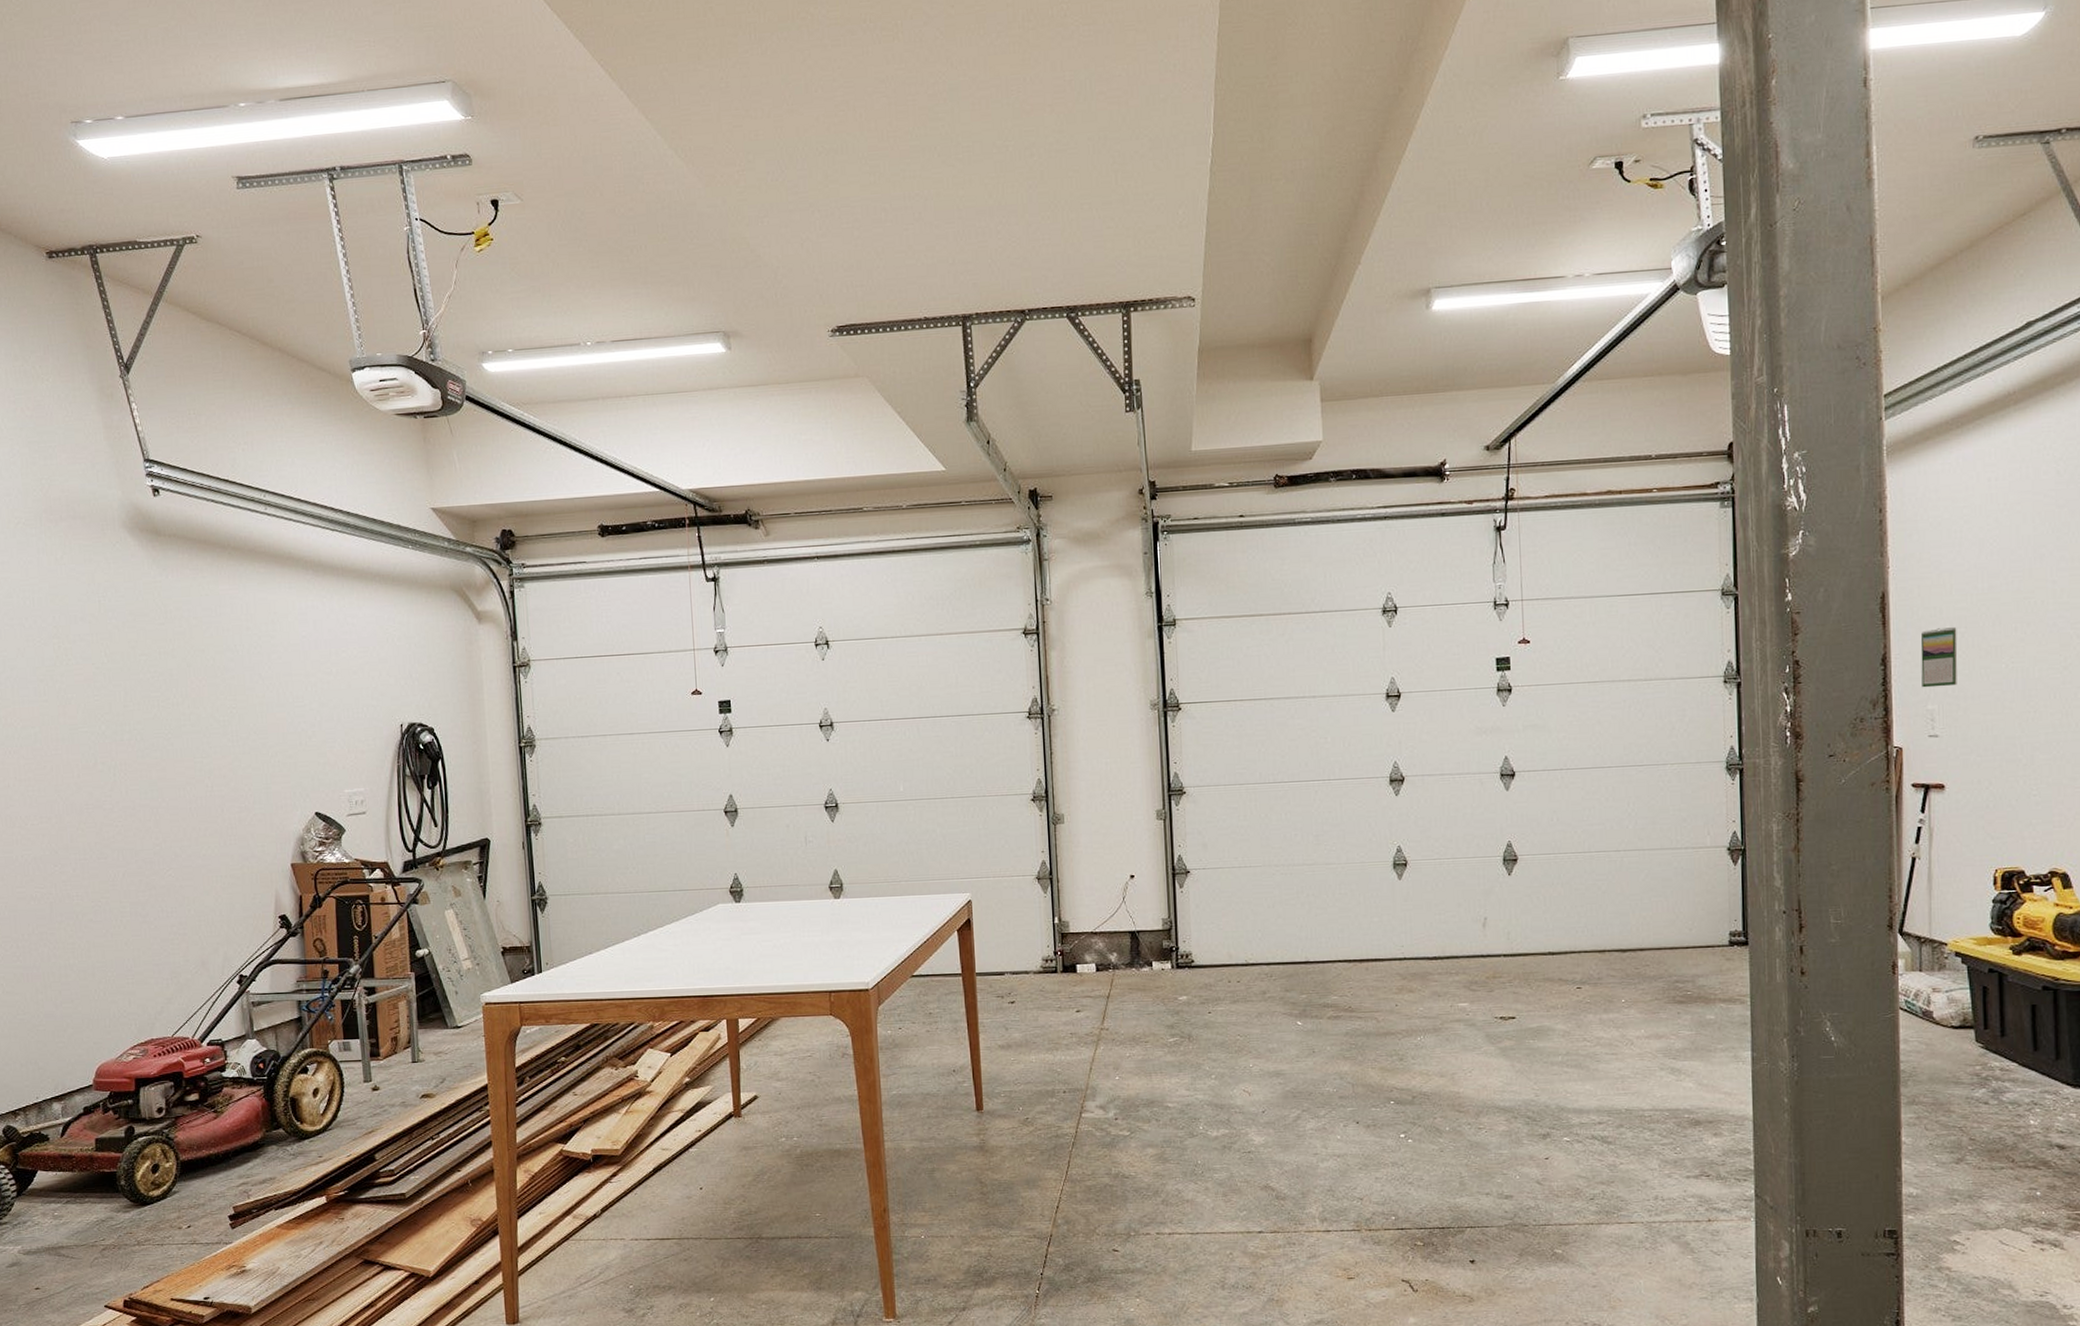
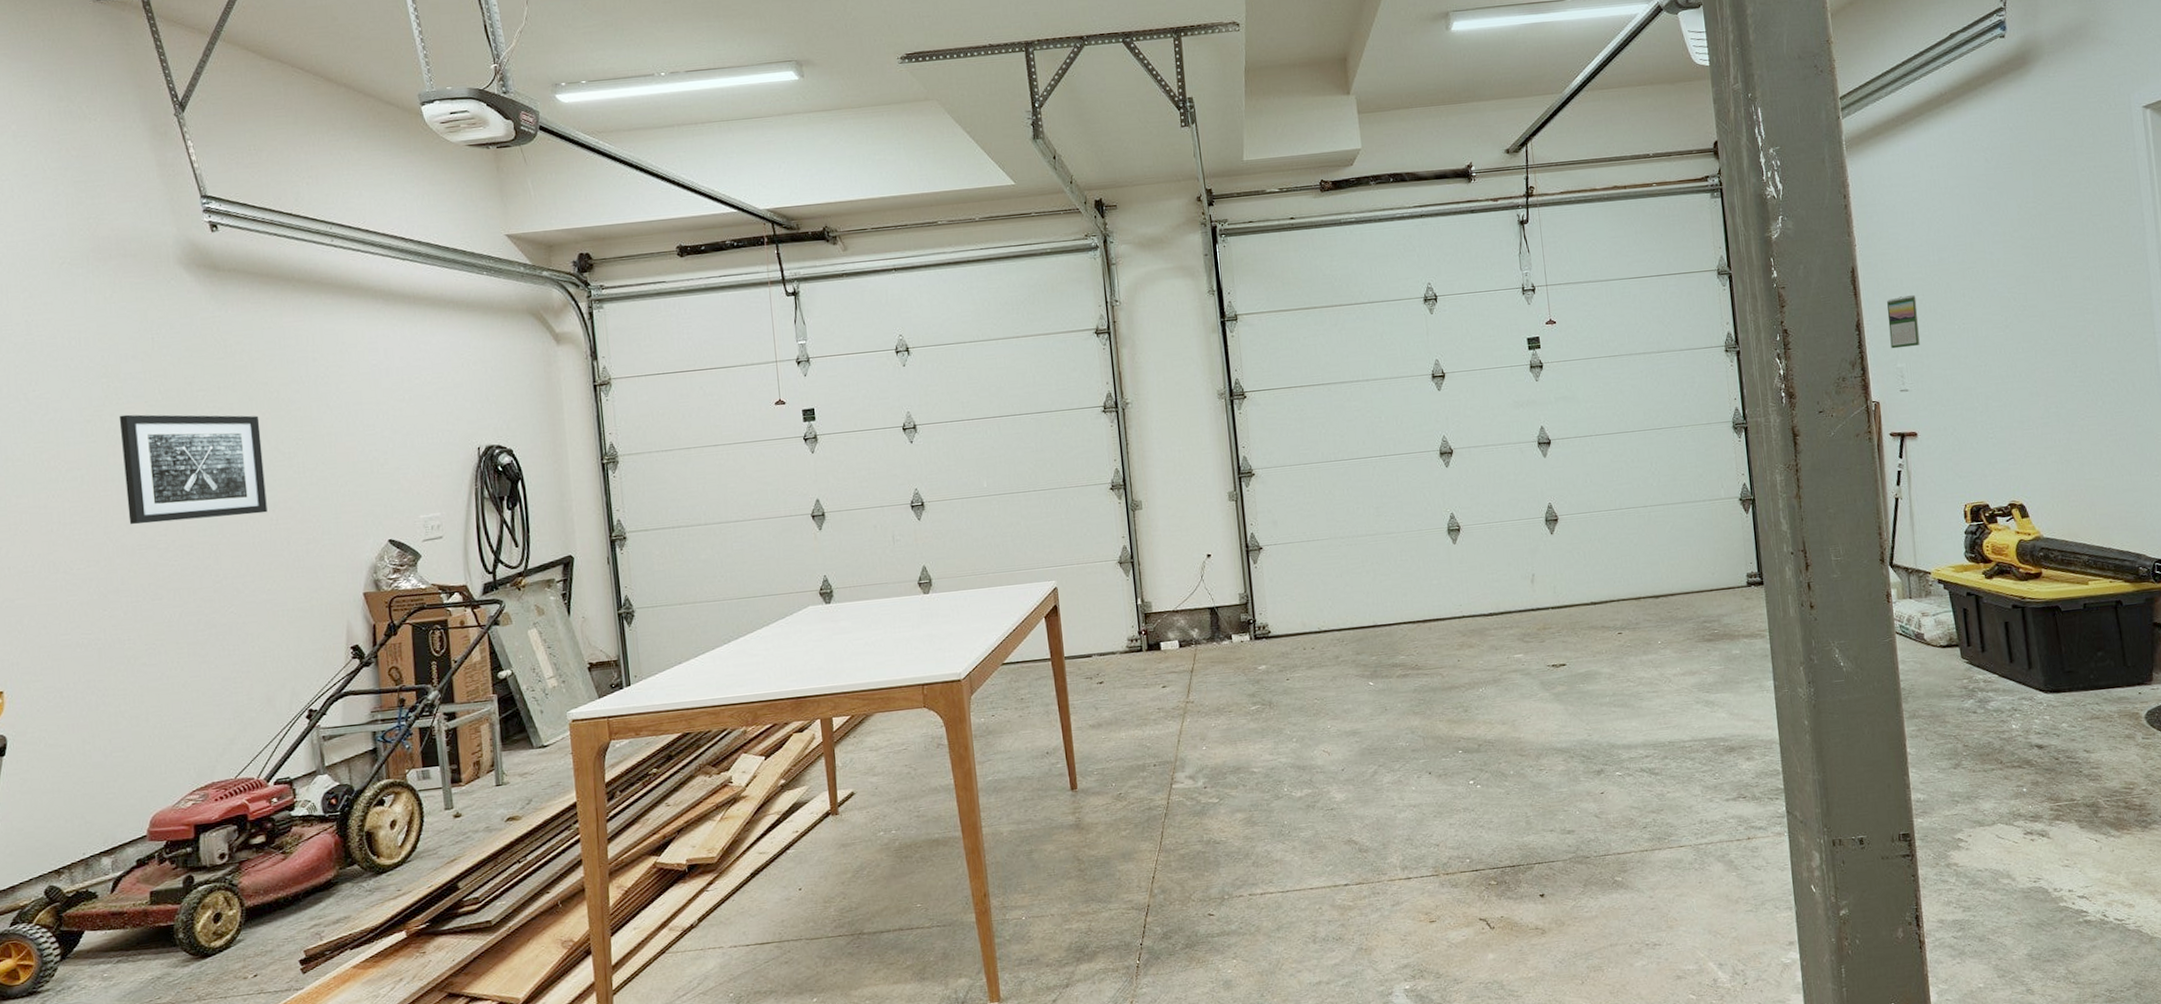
wall art: none [68,675,203,785] -> present [119,414,268,525]

